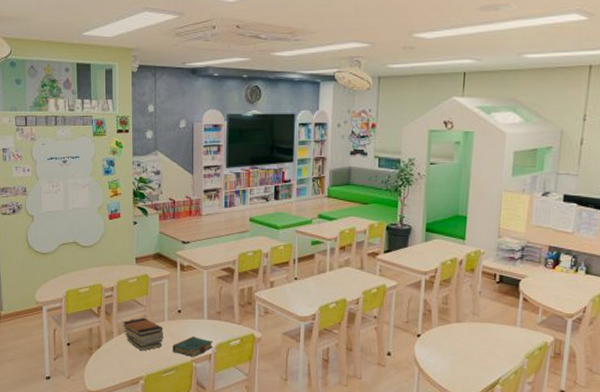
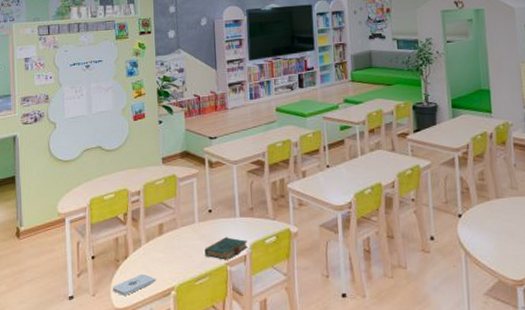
notepad: none [85,362,126,381] -> present [112,273,156,297]
book stack: present [122,317,163,351] -> none [150,221,195,258]

